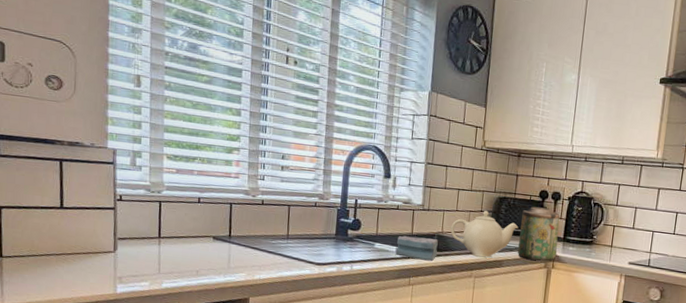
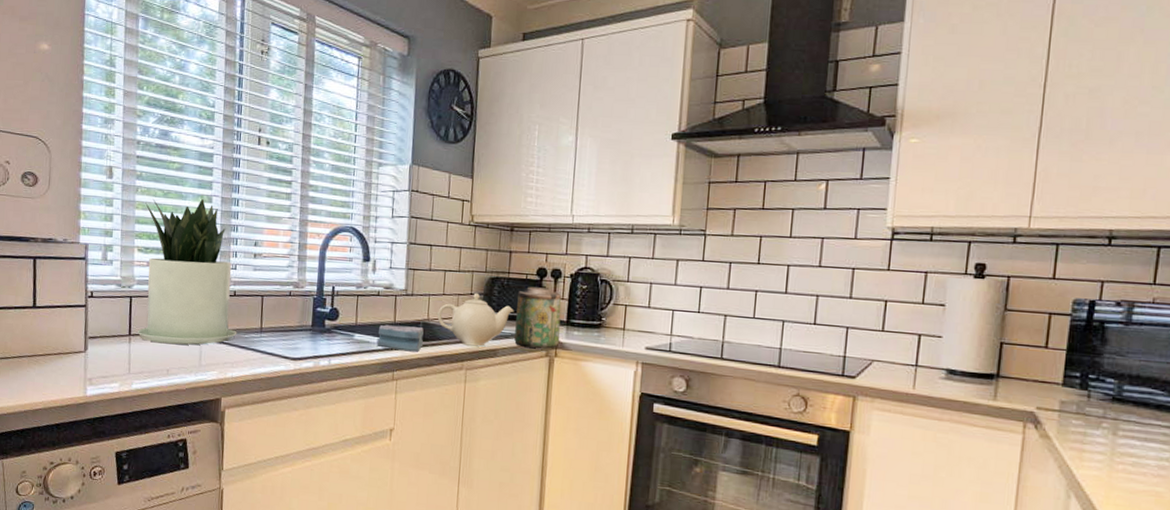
planter: none [166,109,265,249] -> present [137,198,237,345]

